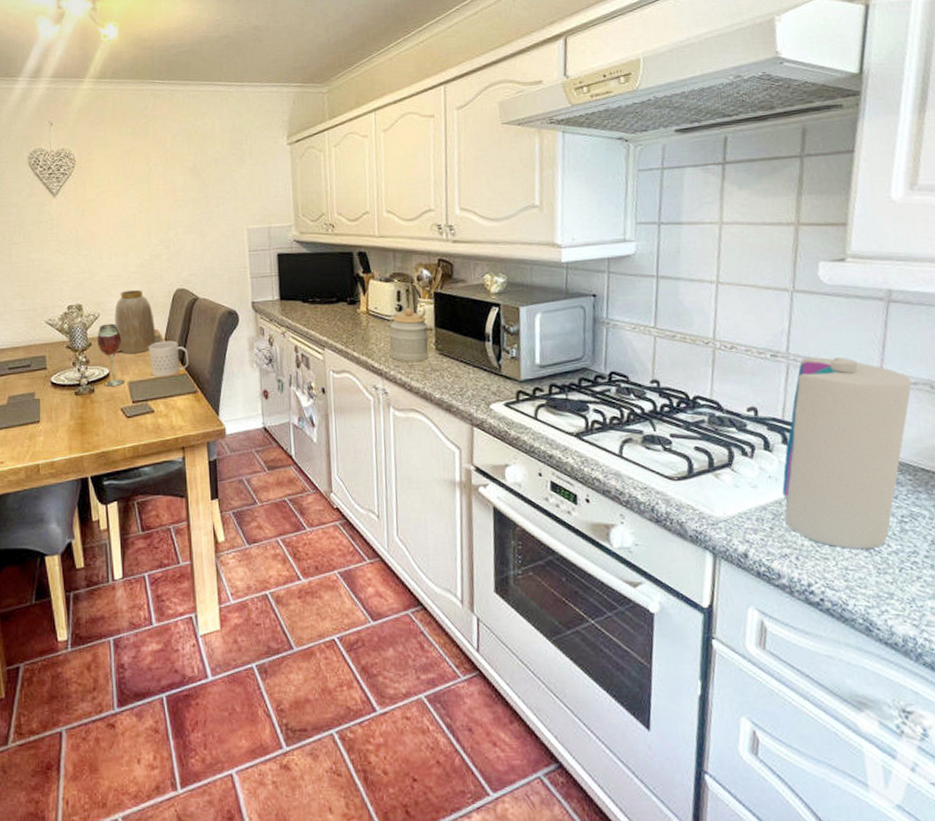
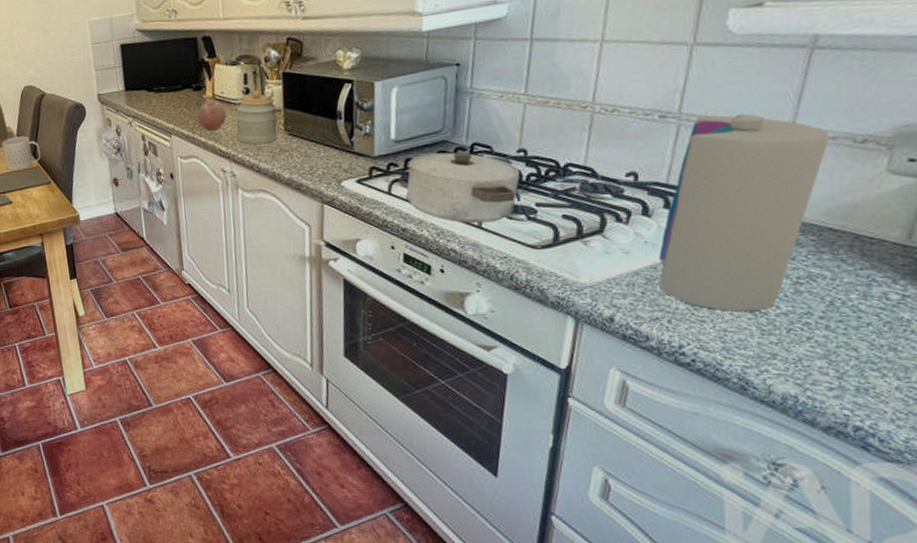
fruit: none [351,315,380,346] -> present [197,100,227,131]
cooking pot: none [551,379,654,453] -> present [406,151,520,224]

